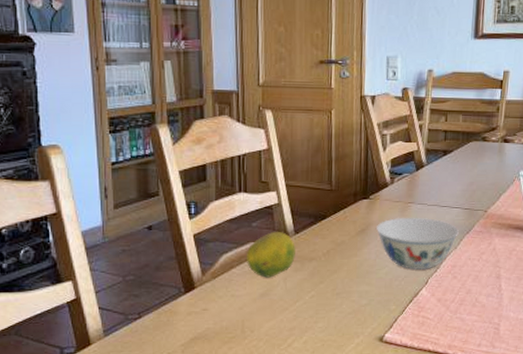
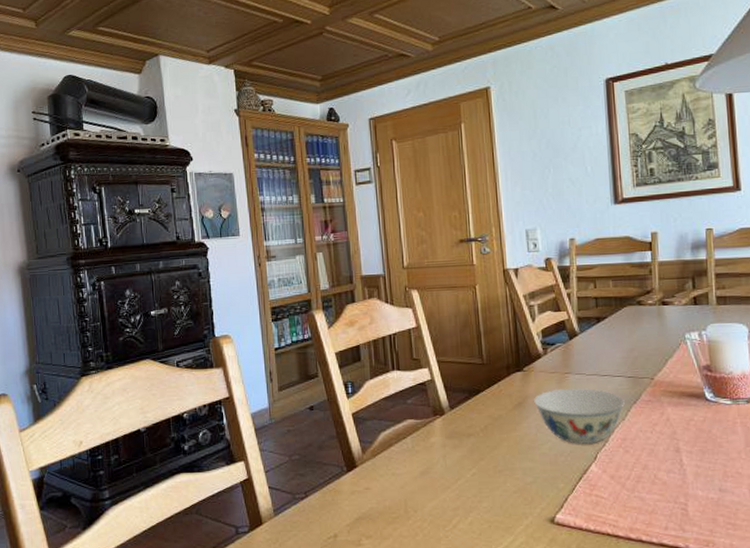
fruit: present [246,231,296,278] -> none [403,407,453,455]

